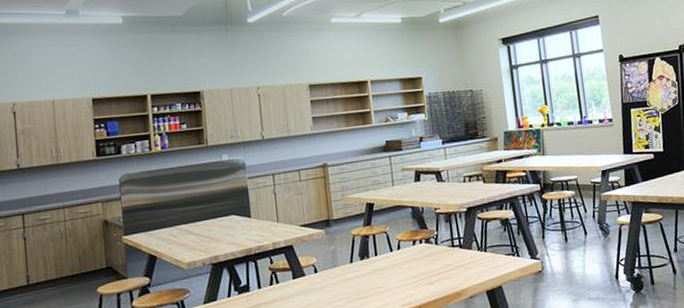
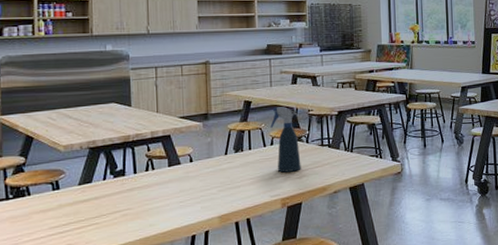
spray bottle: none [396,207,432,279] -> present [270,107,301,173]

